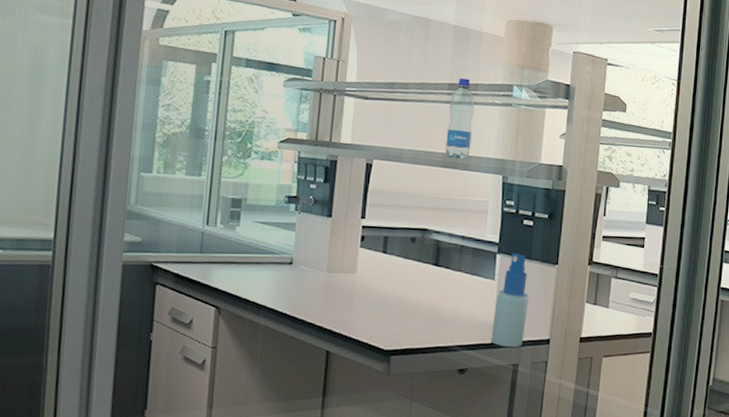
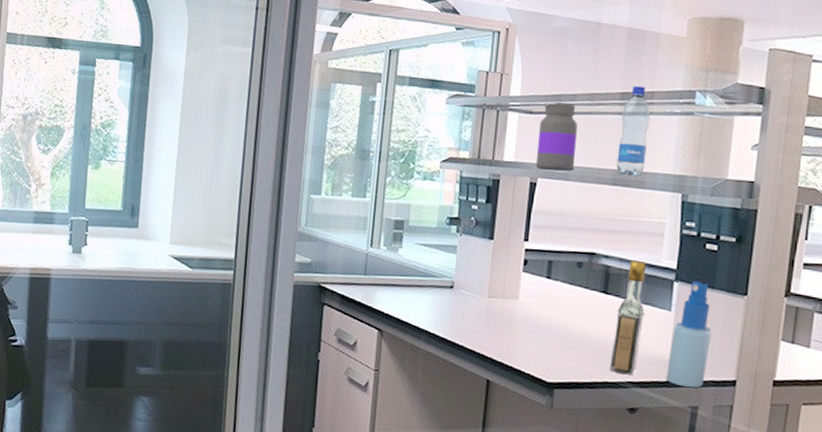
jar: none [372,89,410,154] -> present [536,102,578,172]
bottle: none [441,234,473,339] -> present [609,259,647,375]

